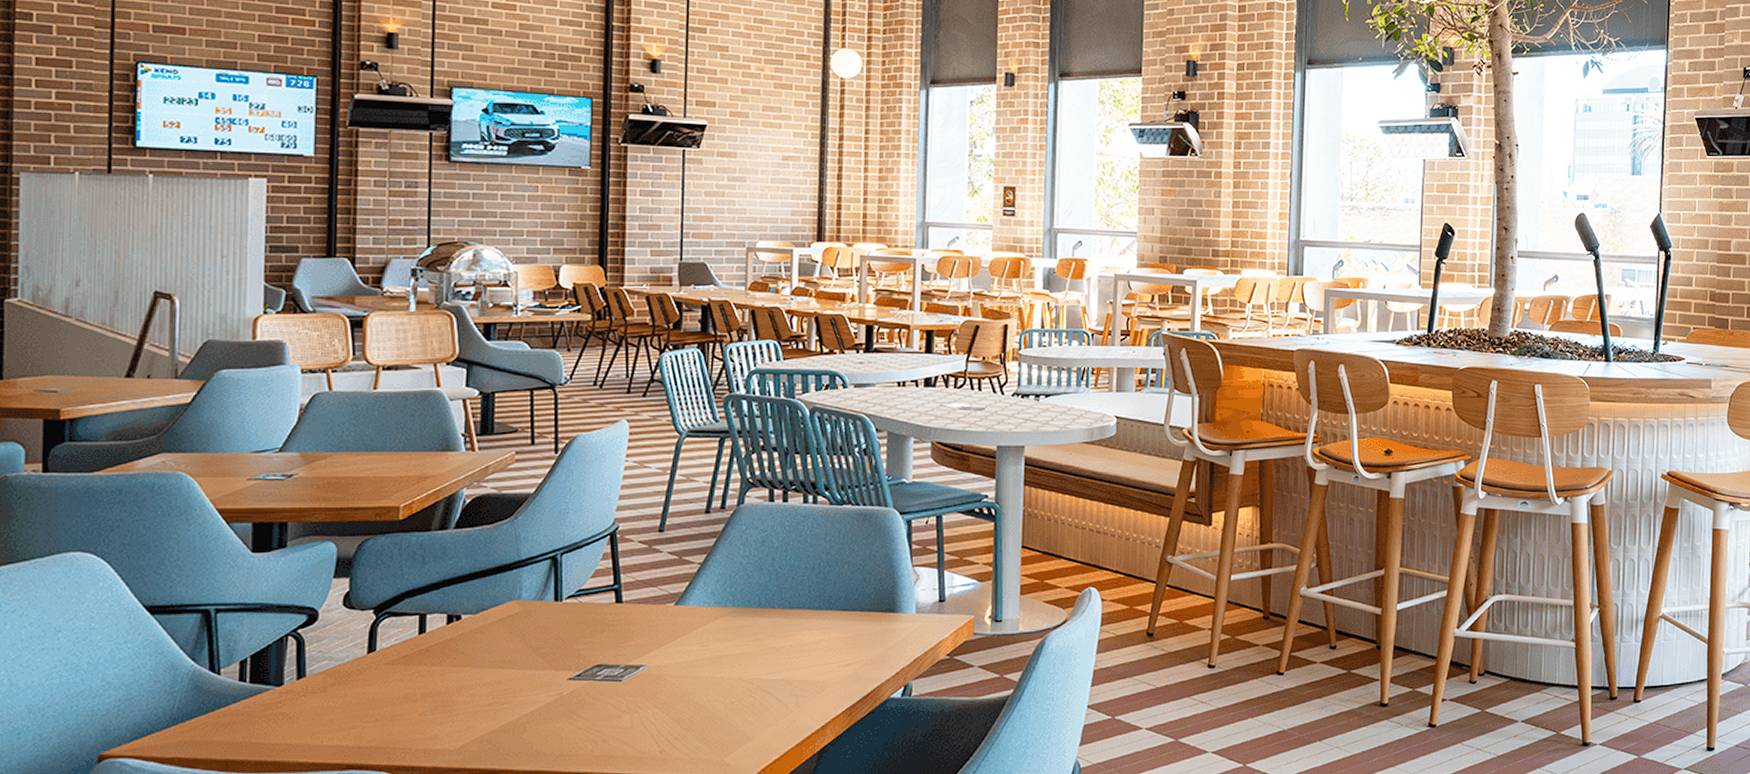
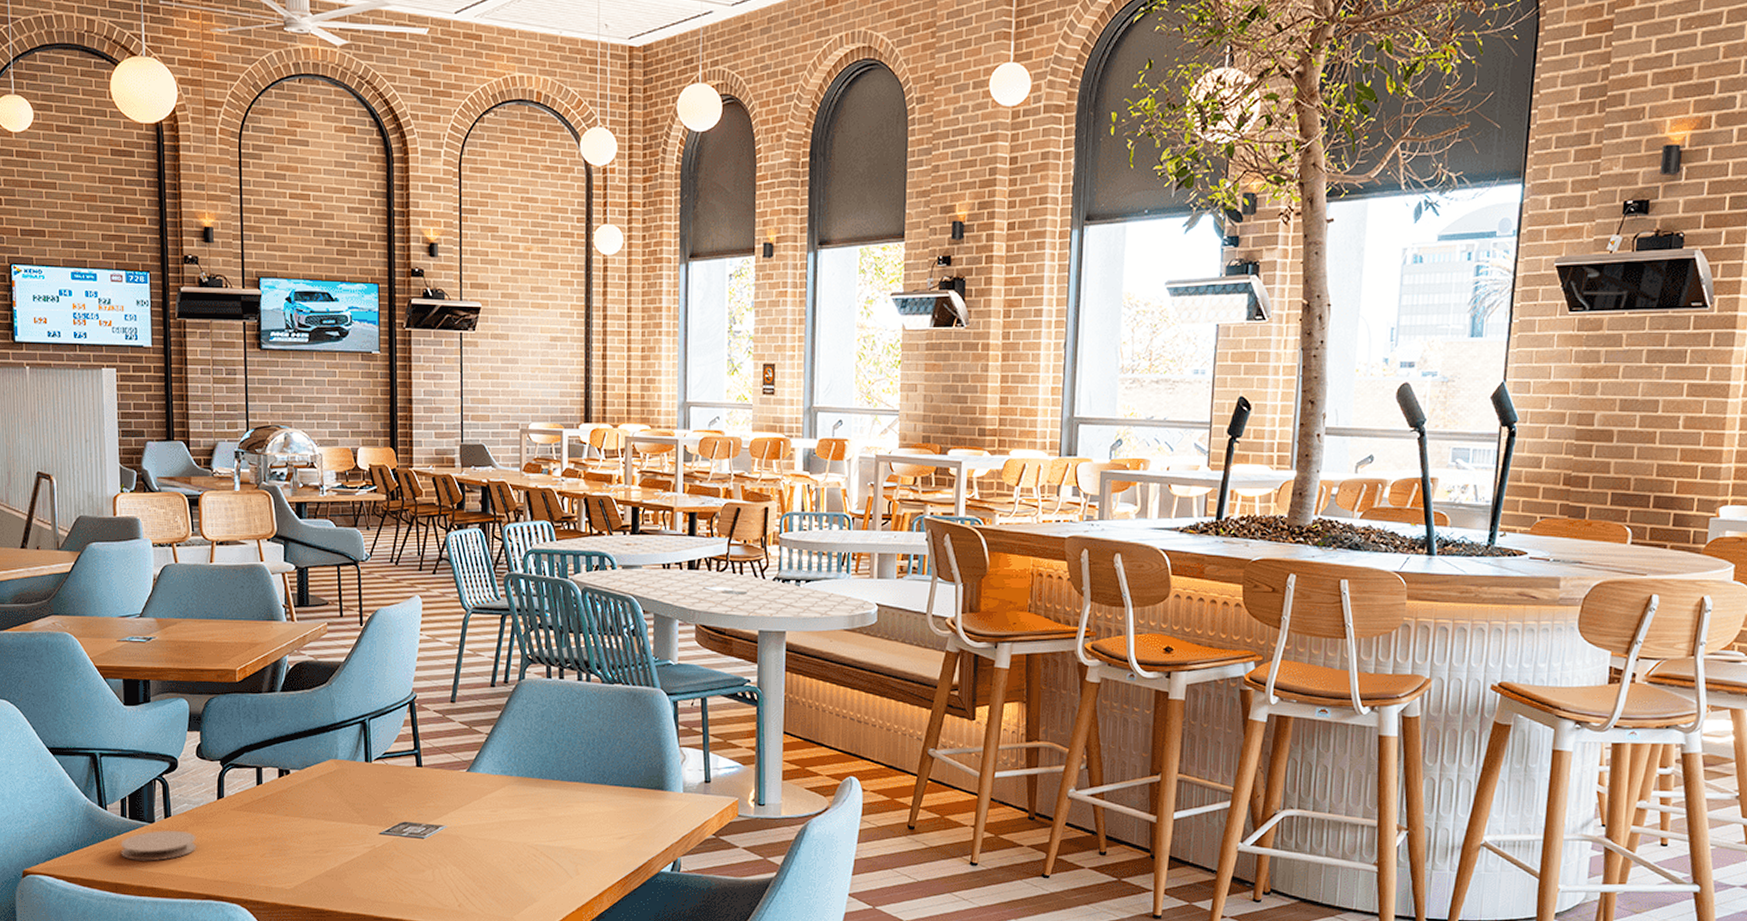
coaster: none [235,692,337,731] -> present [120,830,196,861]

